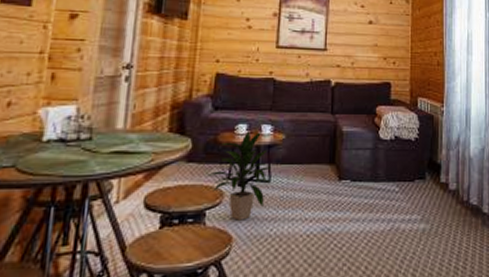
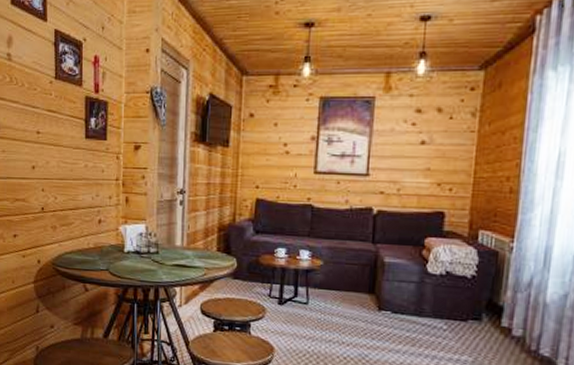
indoor plant: present [207,129,272,221] -> none [251,254,310,335]

